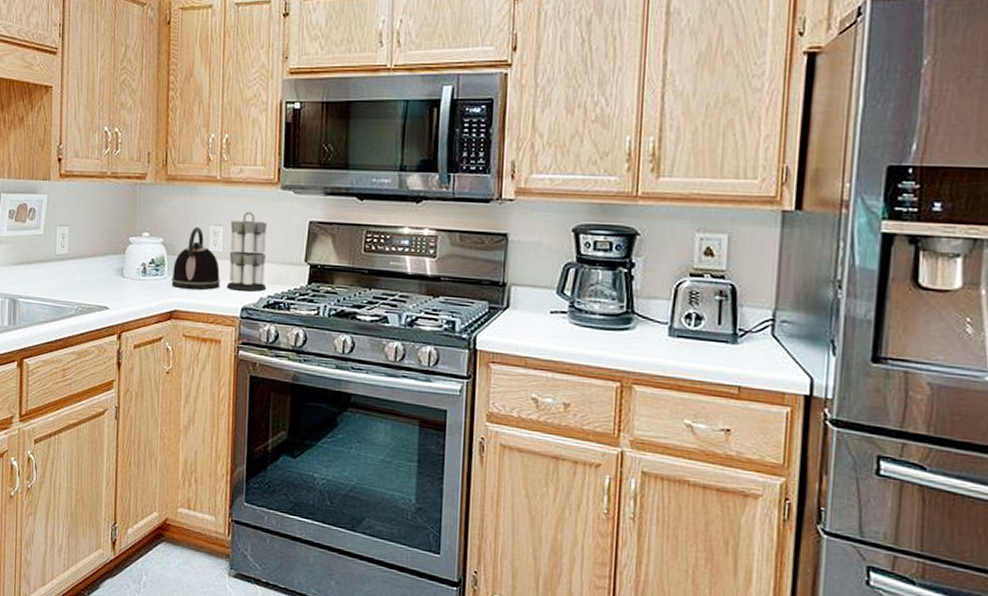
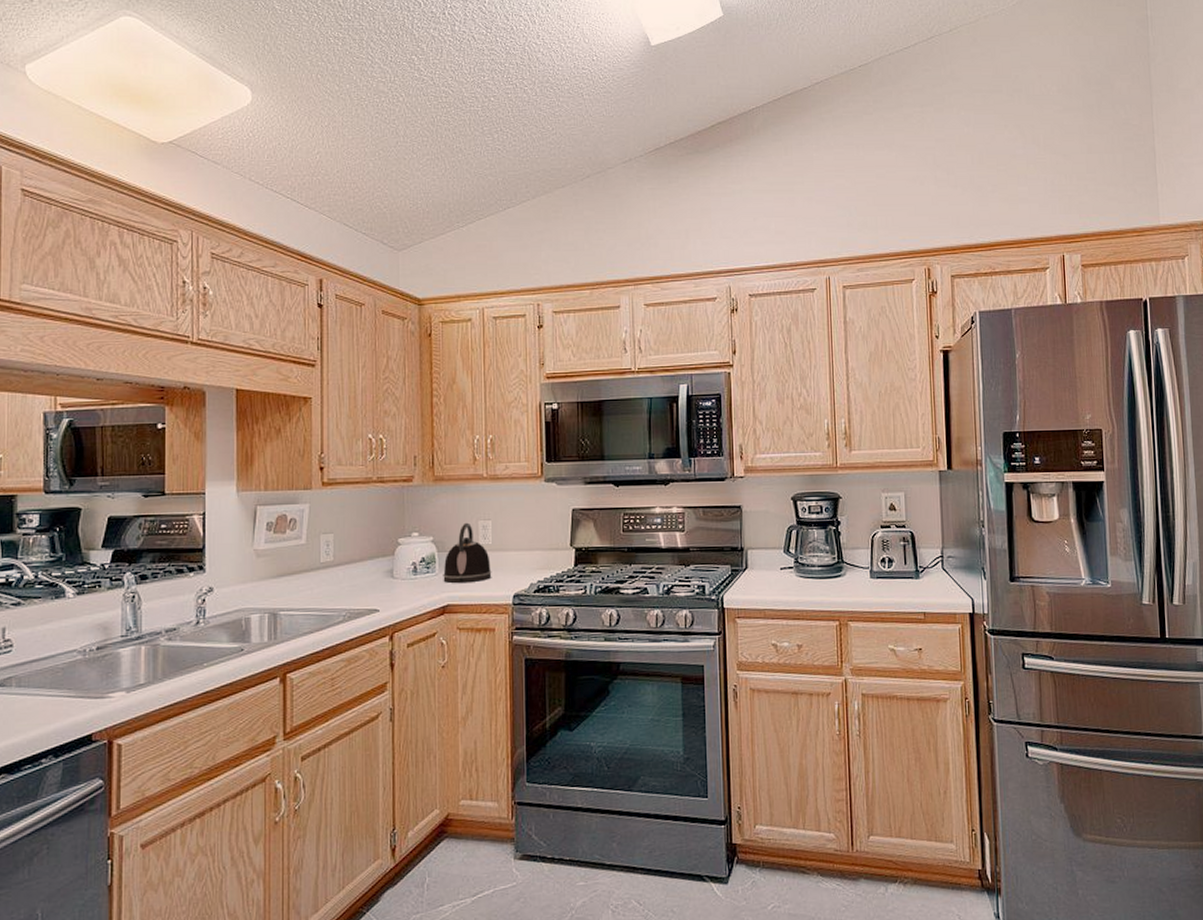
spice rack: present [226,211,267,292] -> none [498,504,537,579]

